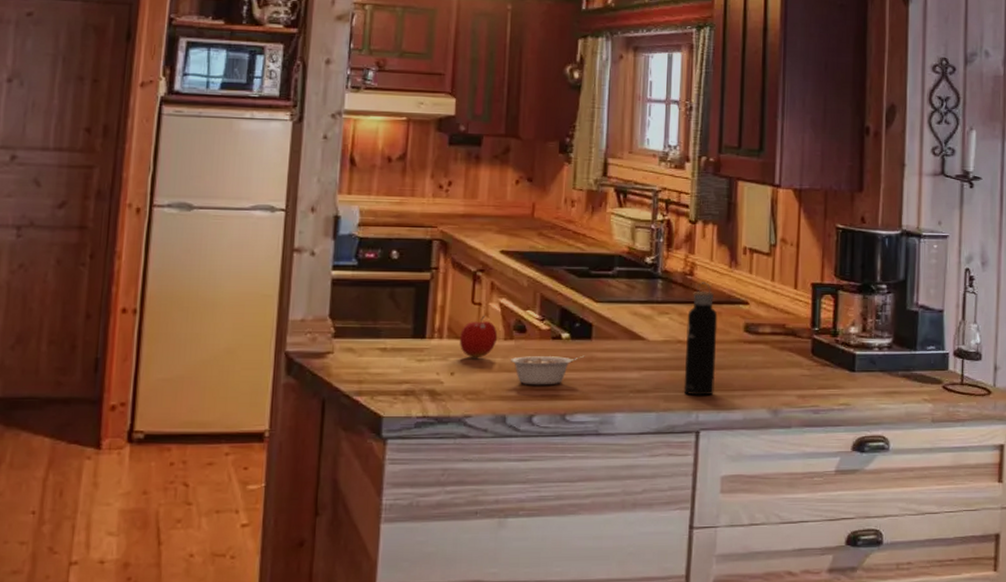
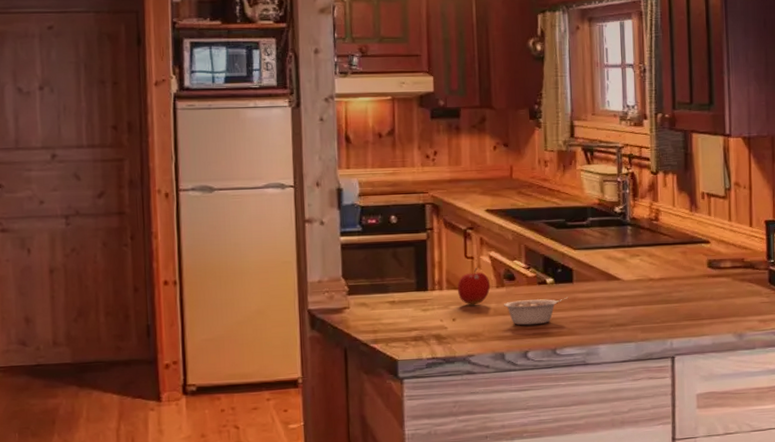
water bottle: present [683,282,718,396] -> none [656,226,685,326]

